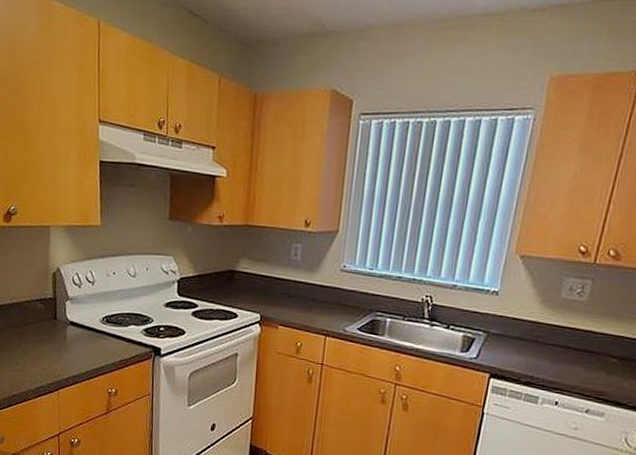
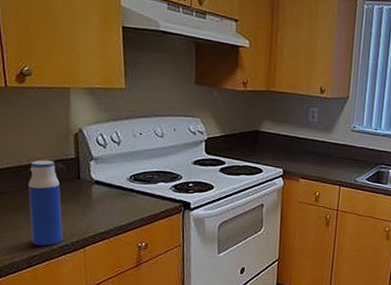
water bottle: none [11,299,40,387] -> present [28,160,63,247]

